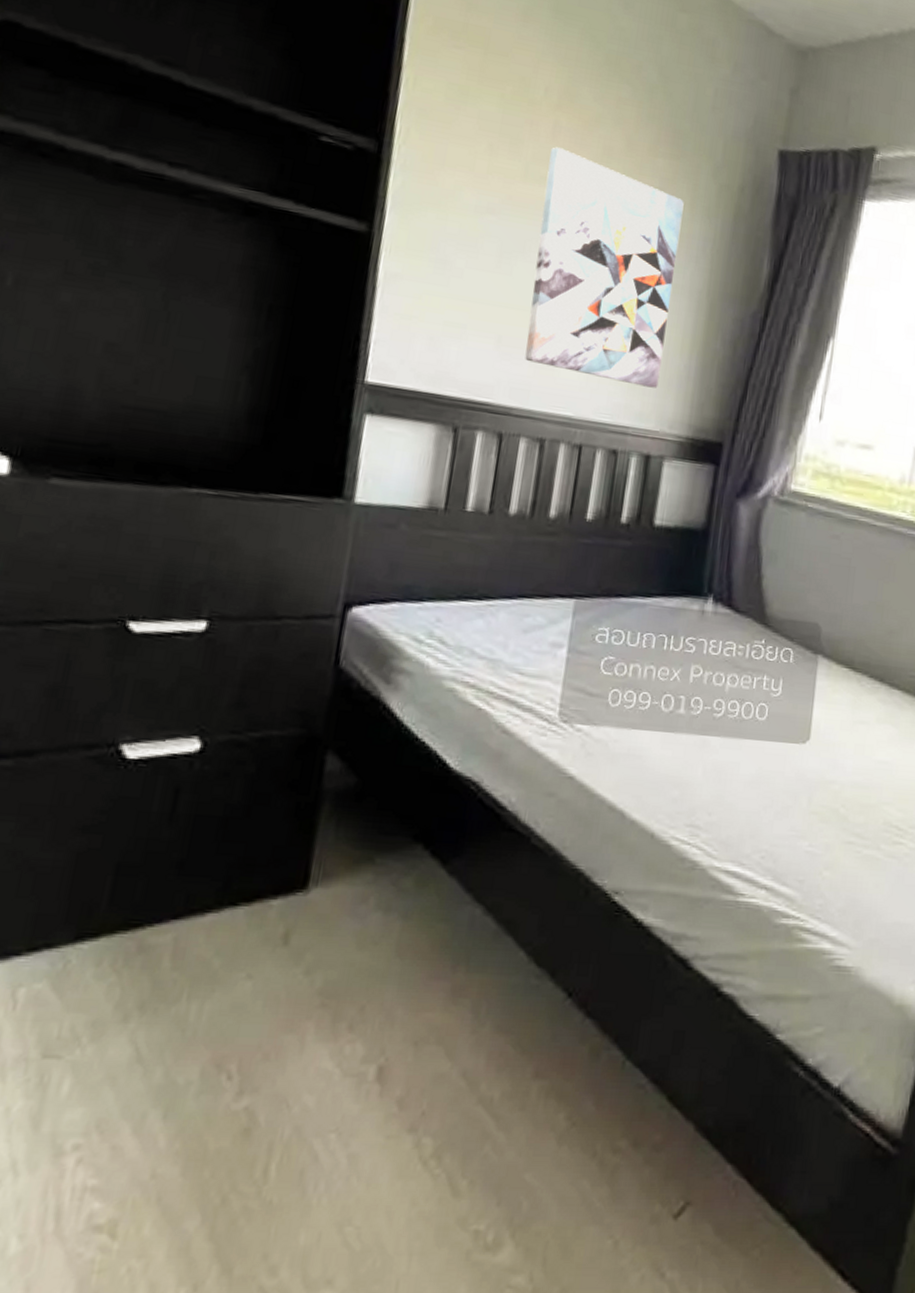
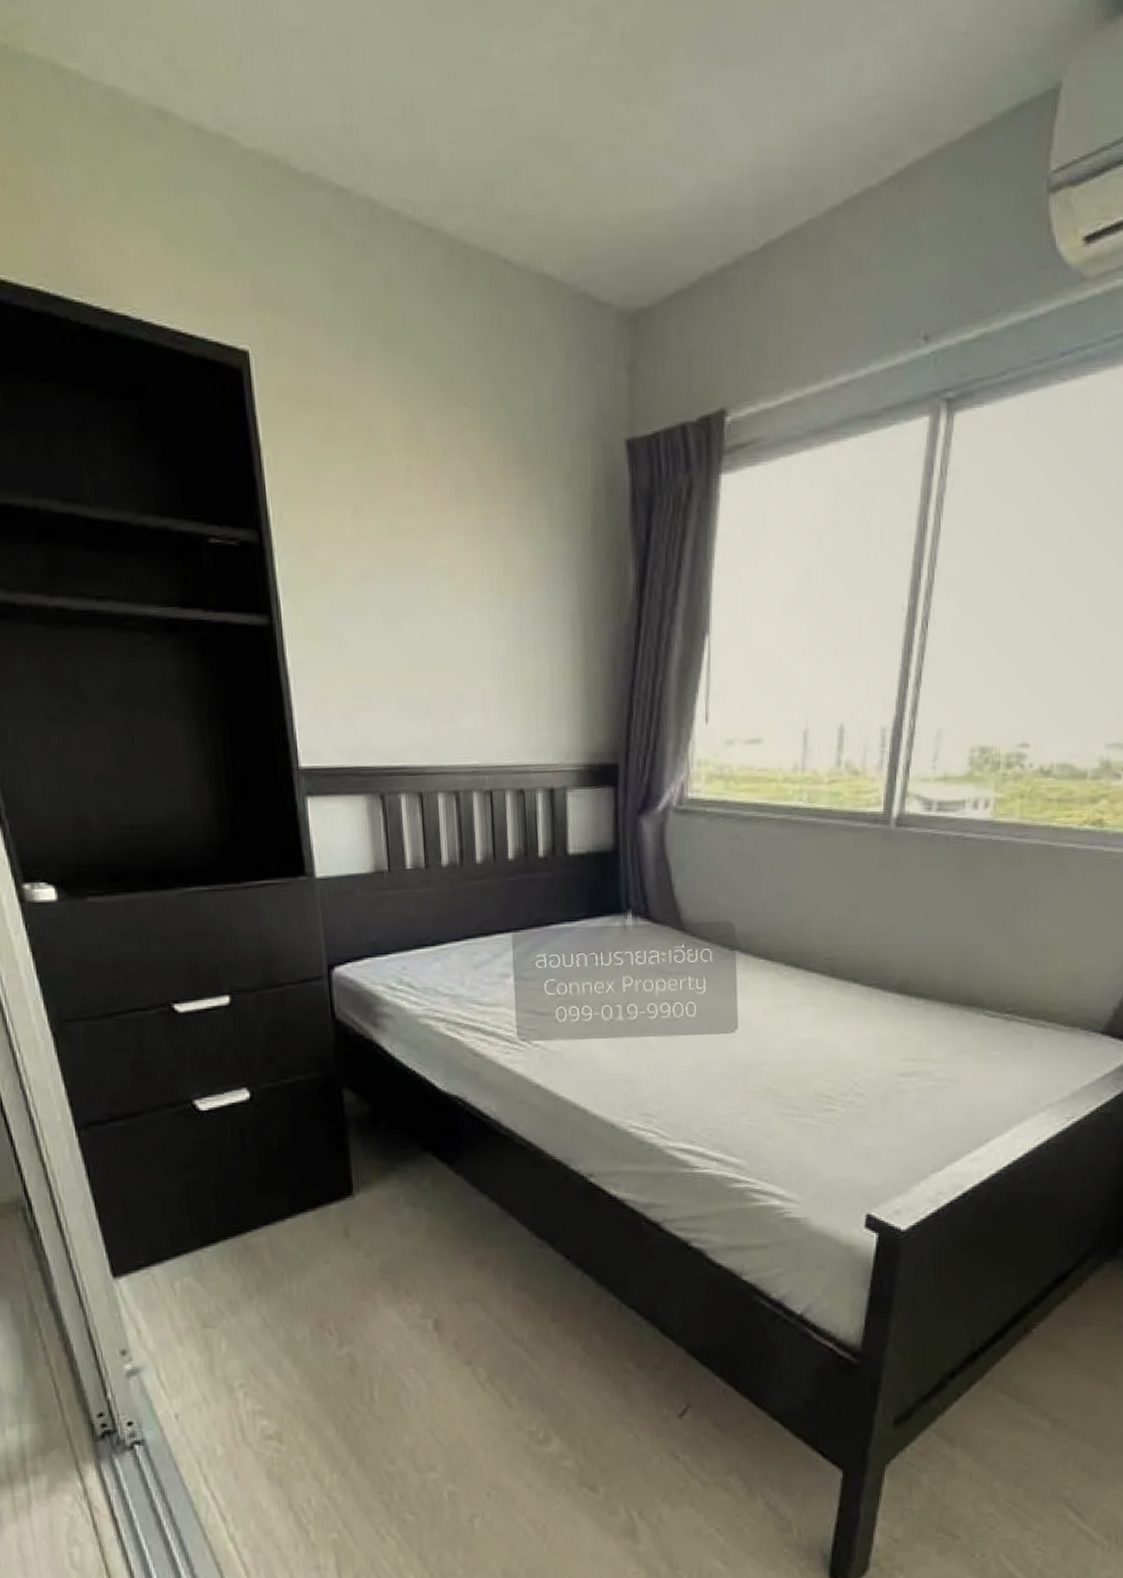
wall art: present [525,147,684,388] -> none [409,494,549,723]

